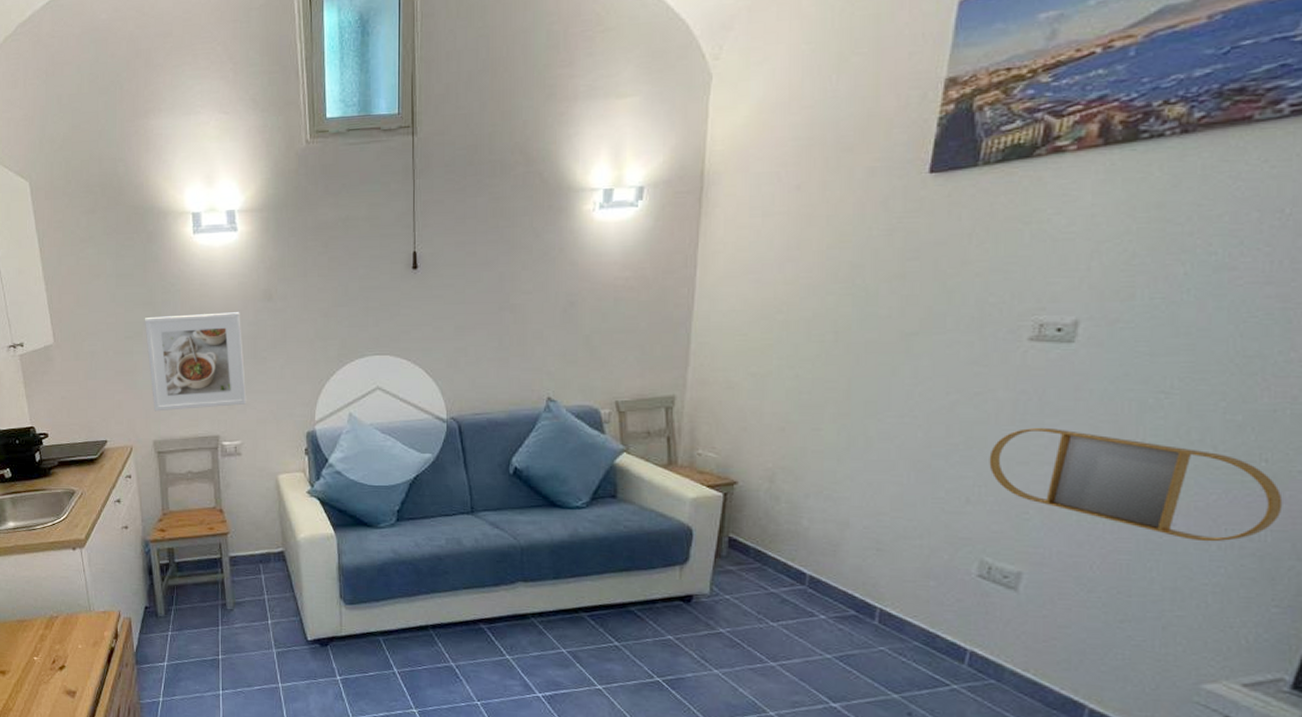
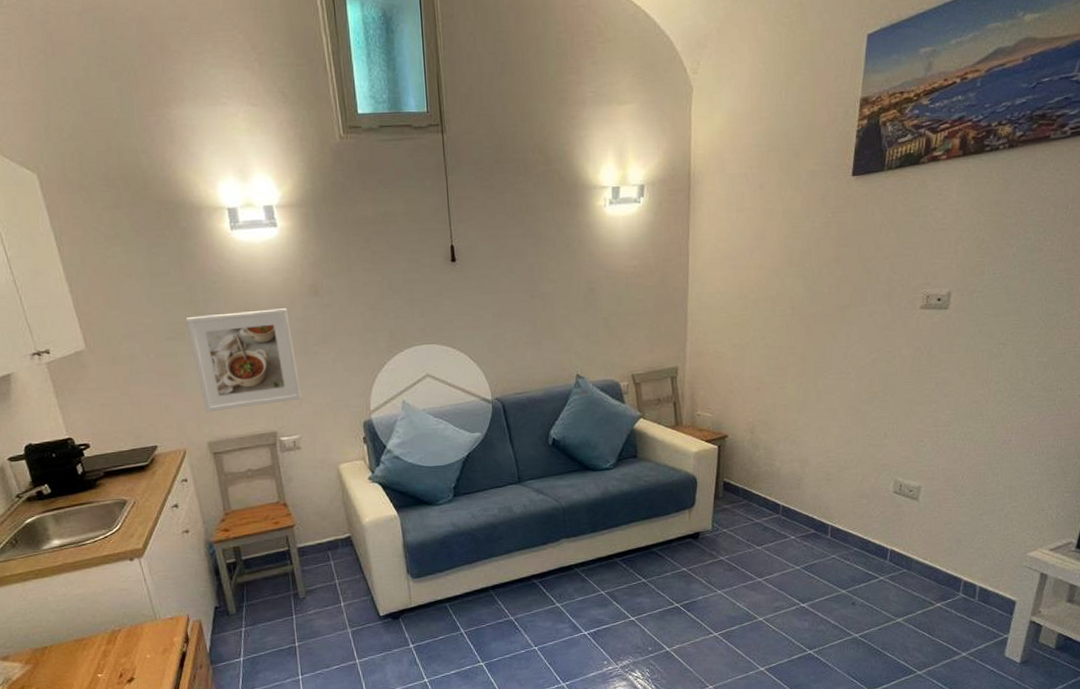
home mirror: present [989,427,1283,542] -> none [898,375,1070,451]

